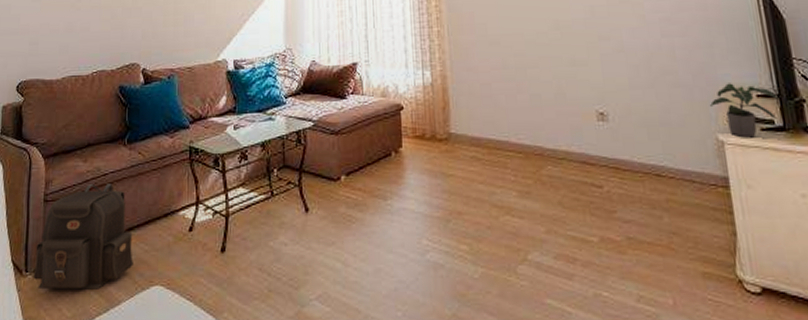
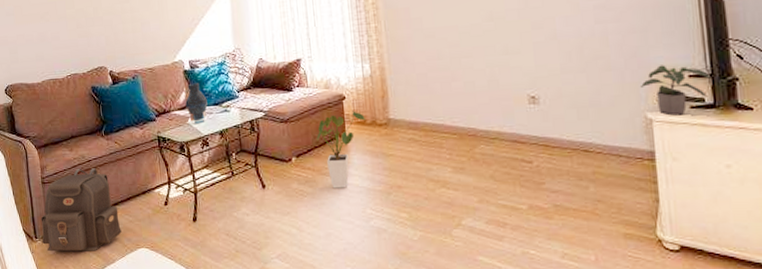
vase: none [225,86,250,133] -> present [185,83,208,124]
house plant: none [370,123,424,214] -> present [317,111,365,189]

